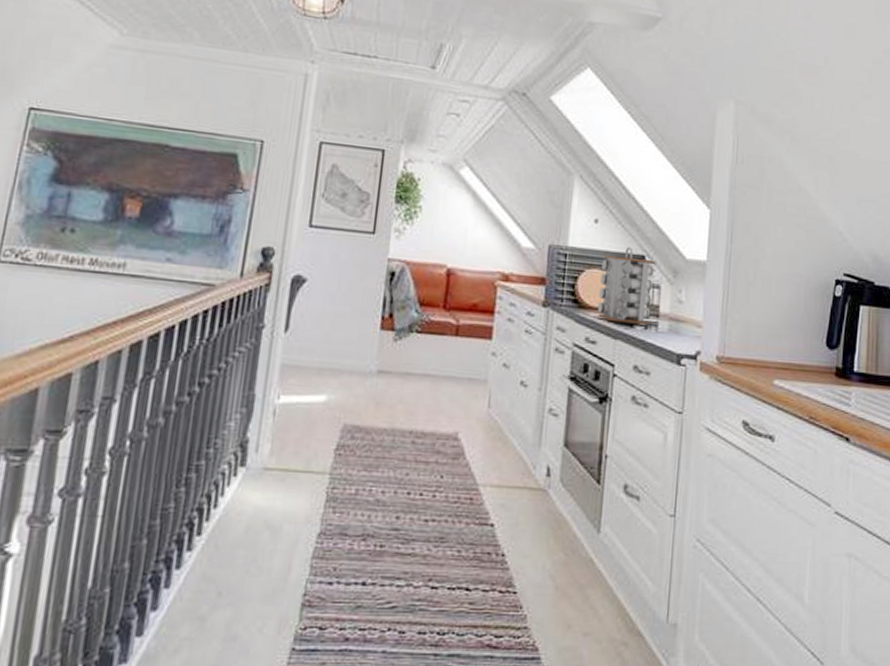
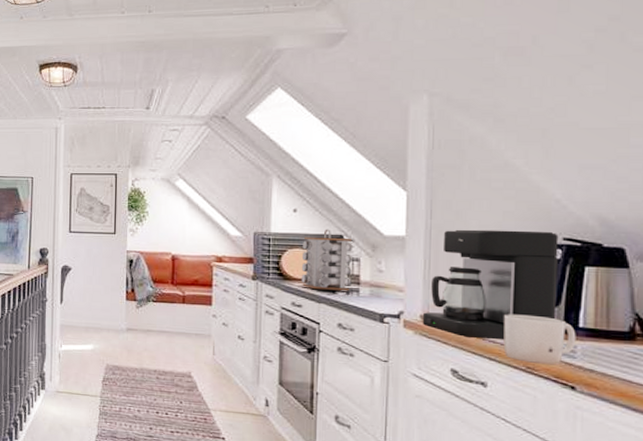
coffee maker: none [717,257,840,386] -> present [422,229,559,340]
mug: none [790,355,852,415] -> present [503,314,576,366]

